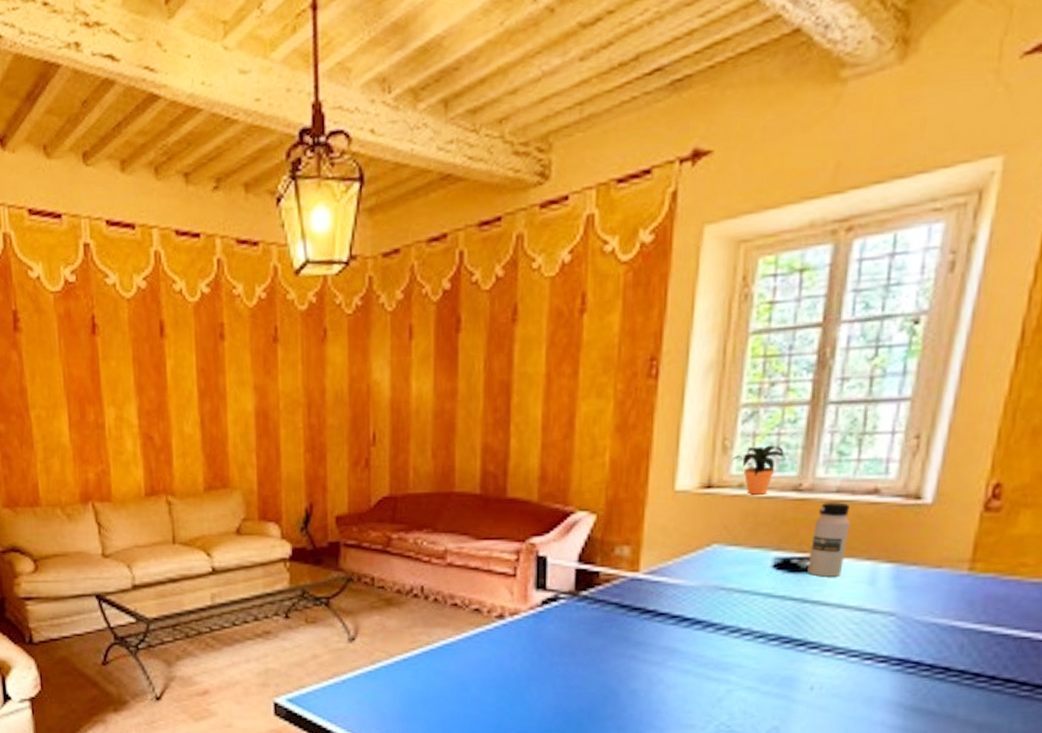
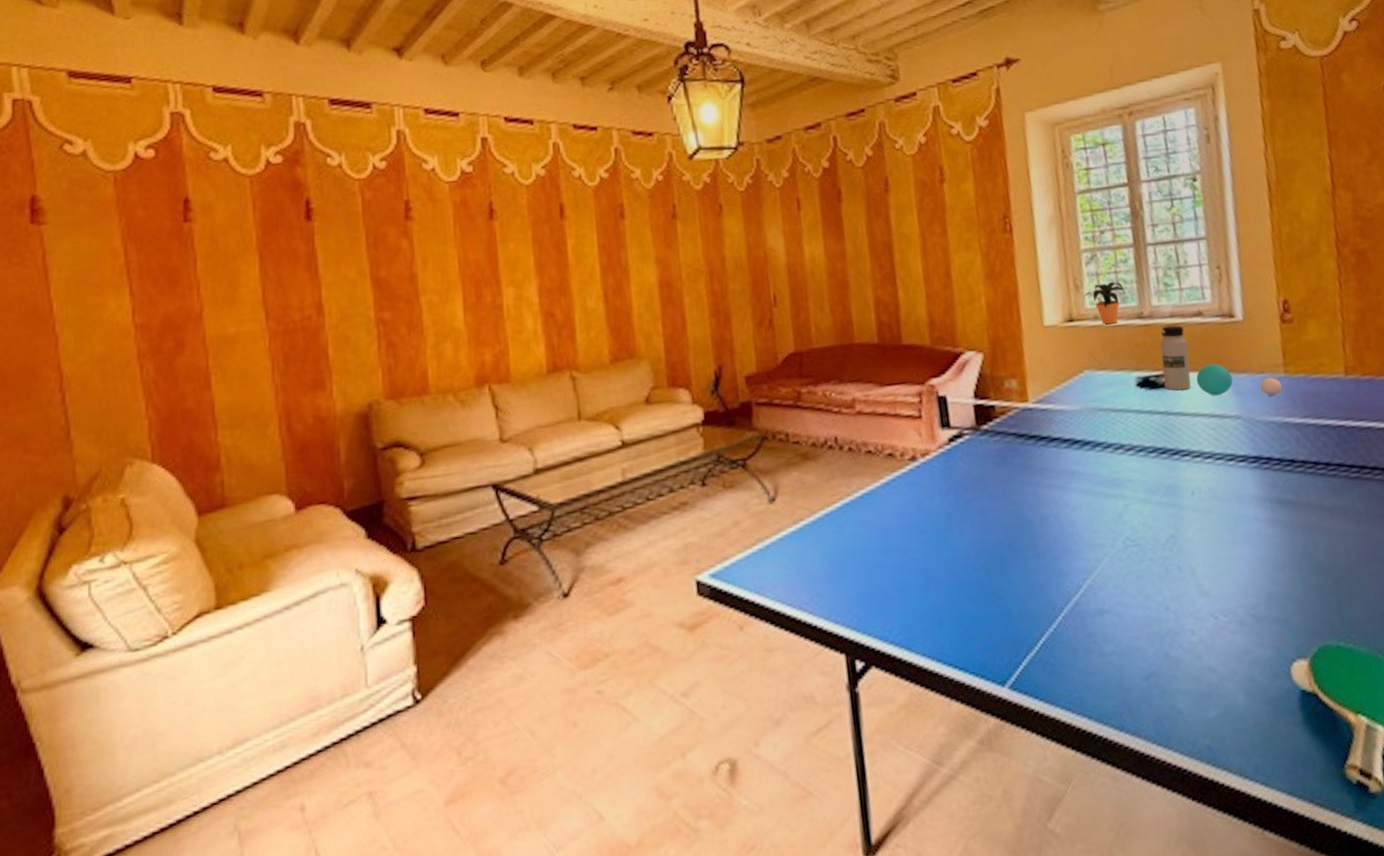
toy ball: none [849,551,961,595] -> present [1196,363,1283,397]

